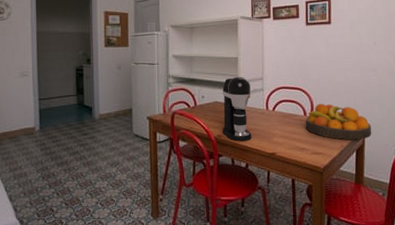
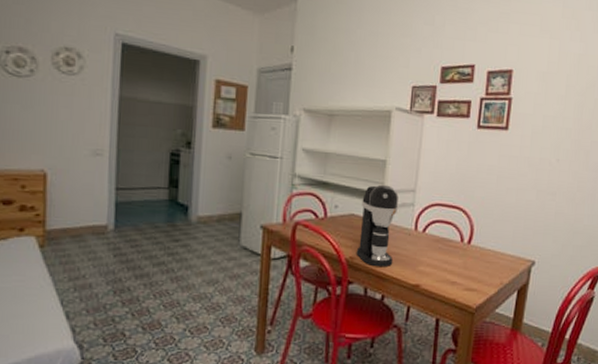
fruit bowl: present [305,104,372,140] -> none [460,229,540,278]

